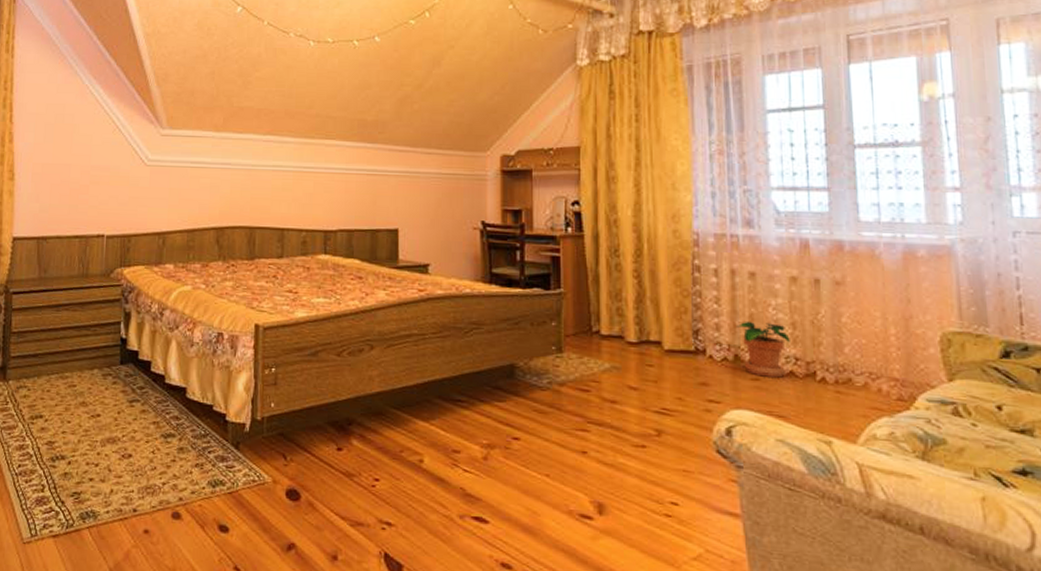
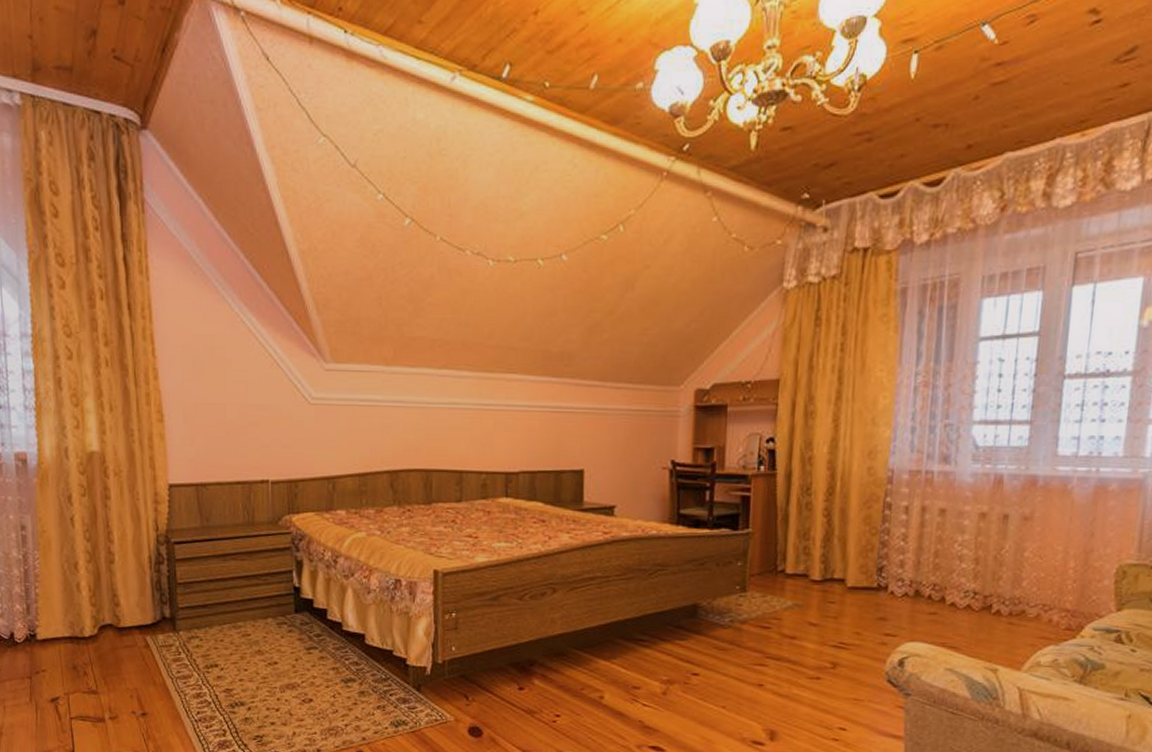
potted plant: present [735,321,790,378] -> none [919,557,972,611]

